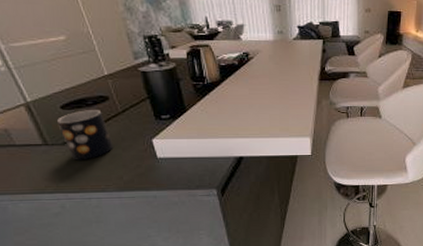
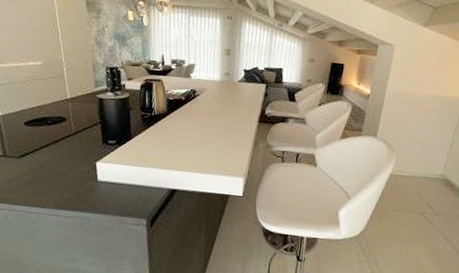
mug: present [56,110,113,160] -> none [18,128,62,175]

